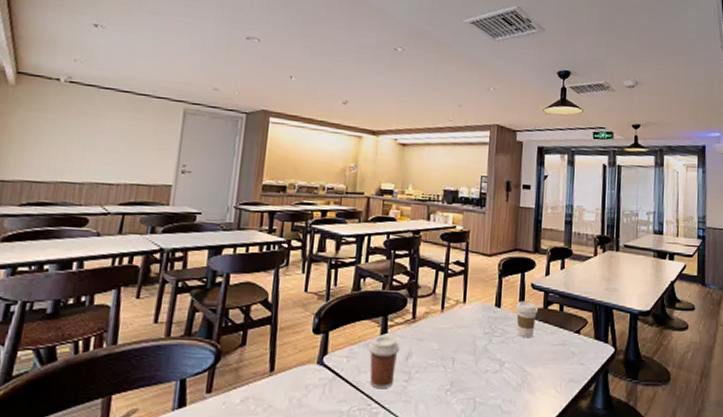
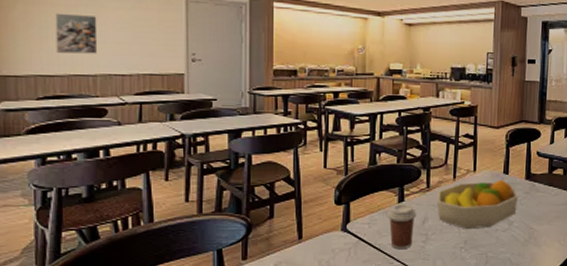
wall art: none [48,119,94,162] -> present [55,13,98,54]
fruit bowl: none [422,312,511,369] -> present [436,179,519,230]
coffee cup: present [516,300,538,338] -> none [522,167,543,200]

